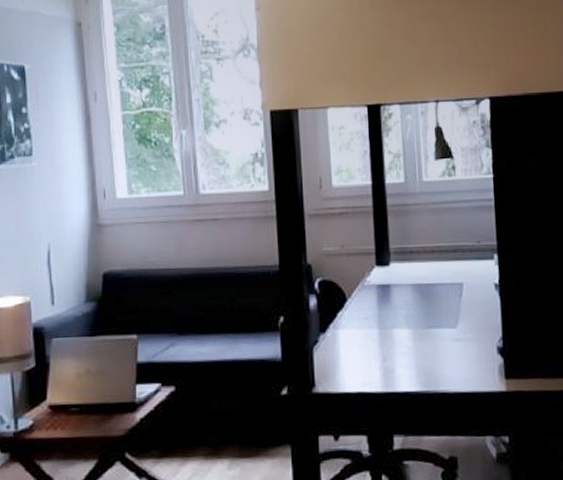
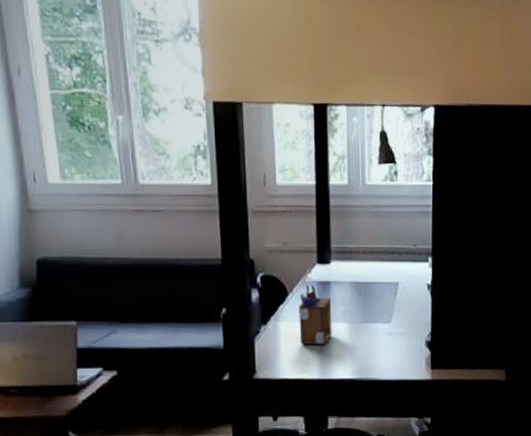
desk organizer: none [358,288,395,355] -> present [299,284,332,345]

